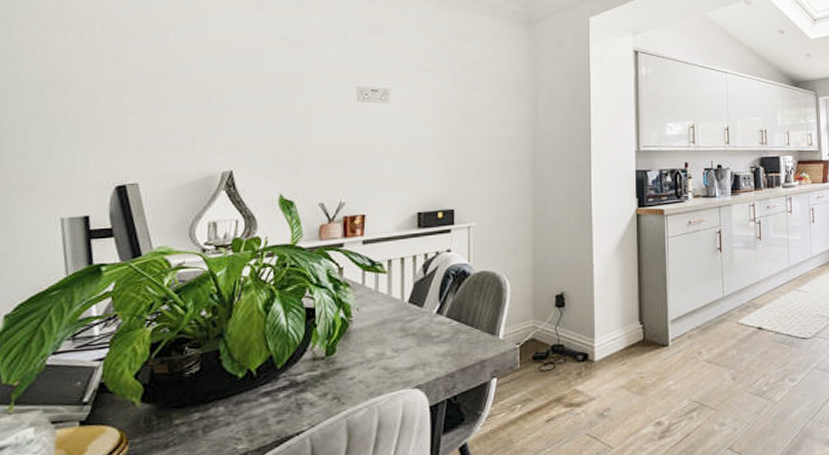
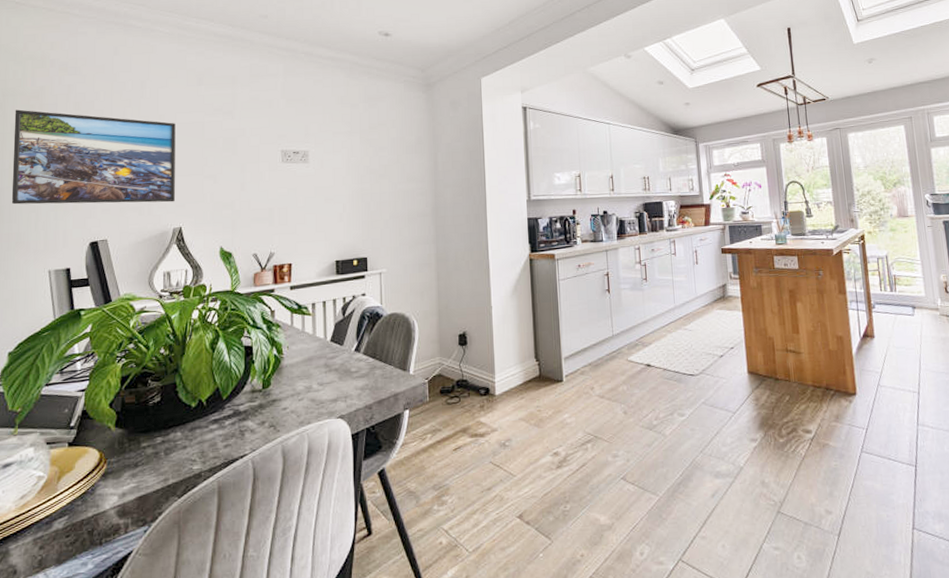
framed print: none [15,27,229,142] -> present [11,109,176,205]

